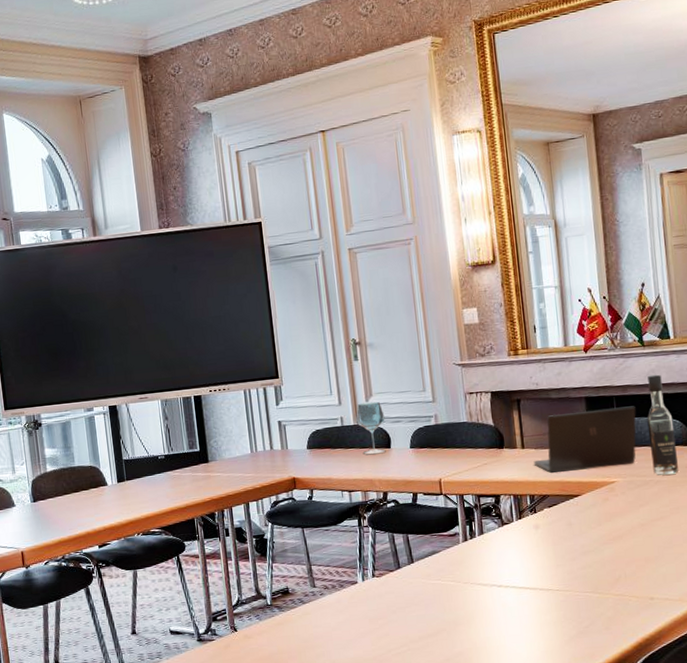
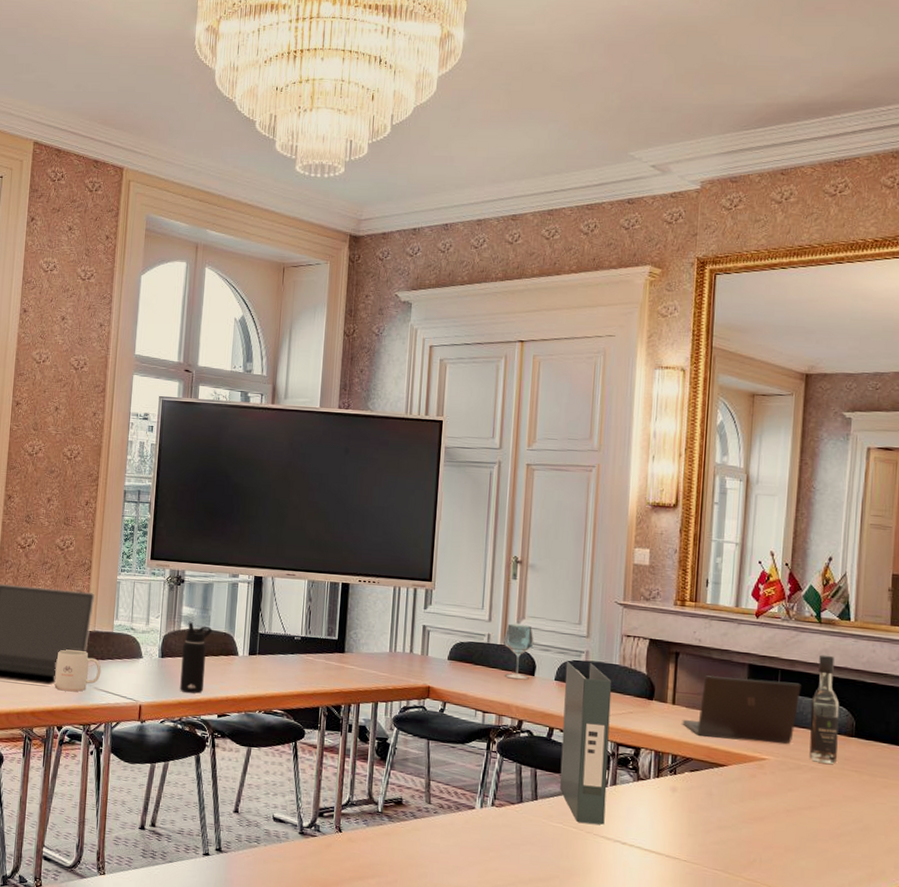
water bottle: none [52,462,80,531] -> present [180,622,213,694]
binder: none [417,425,479,575] -> present [559,661,612,825]

